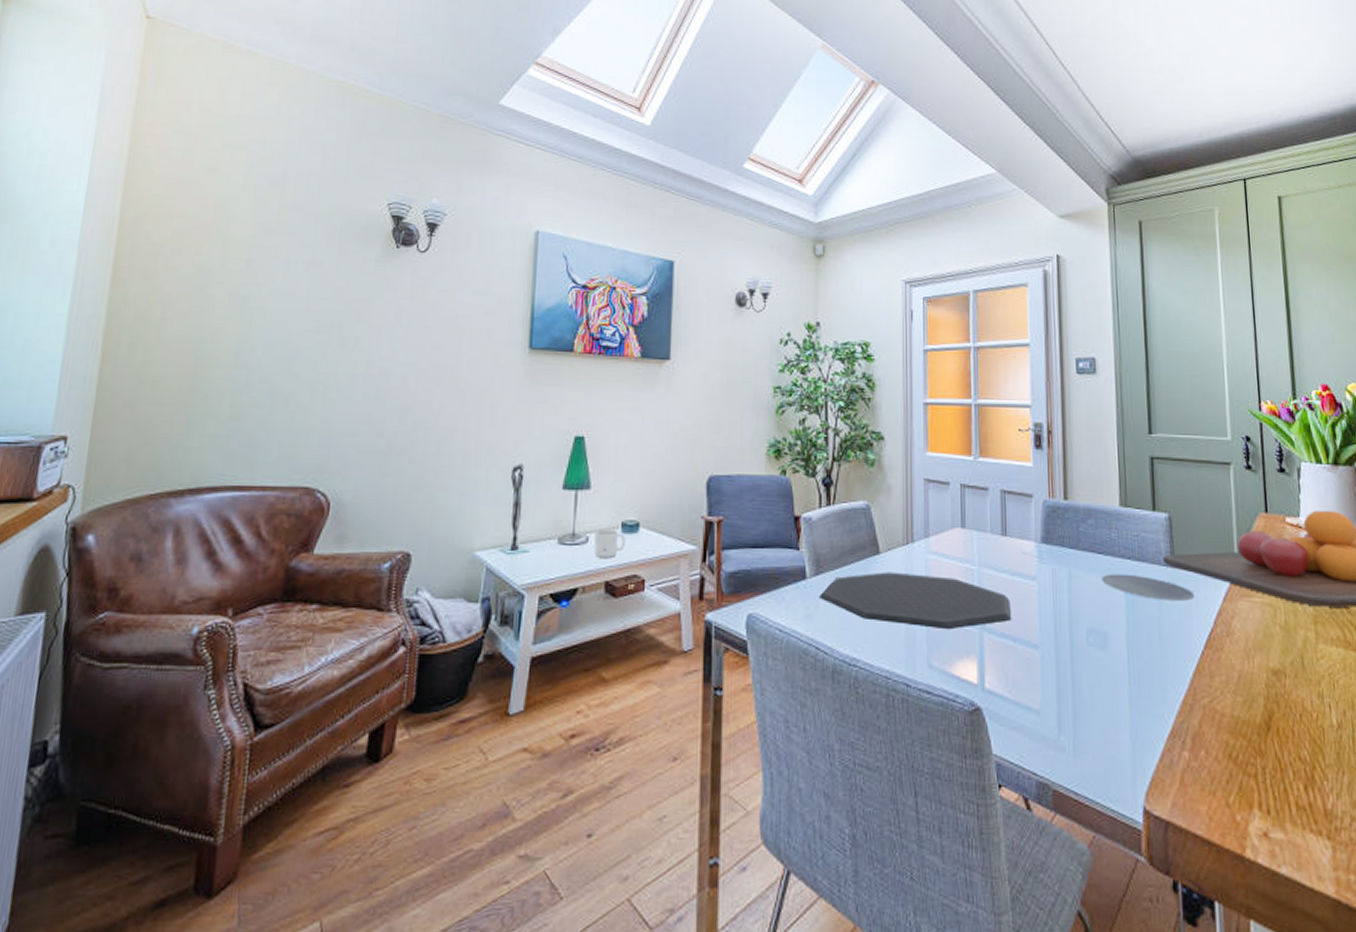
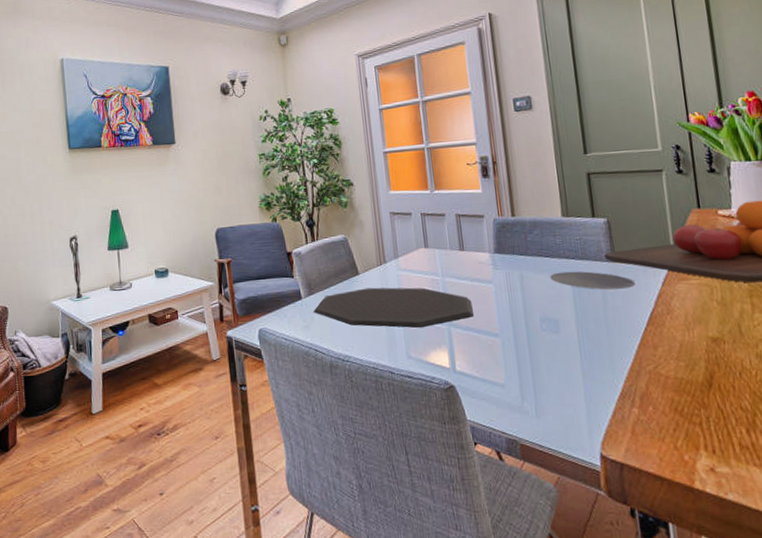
mug: present [594,529,626,558] -> none [135,276,160,297]

